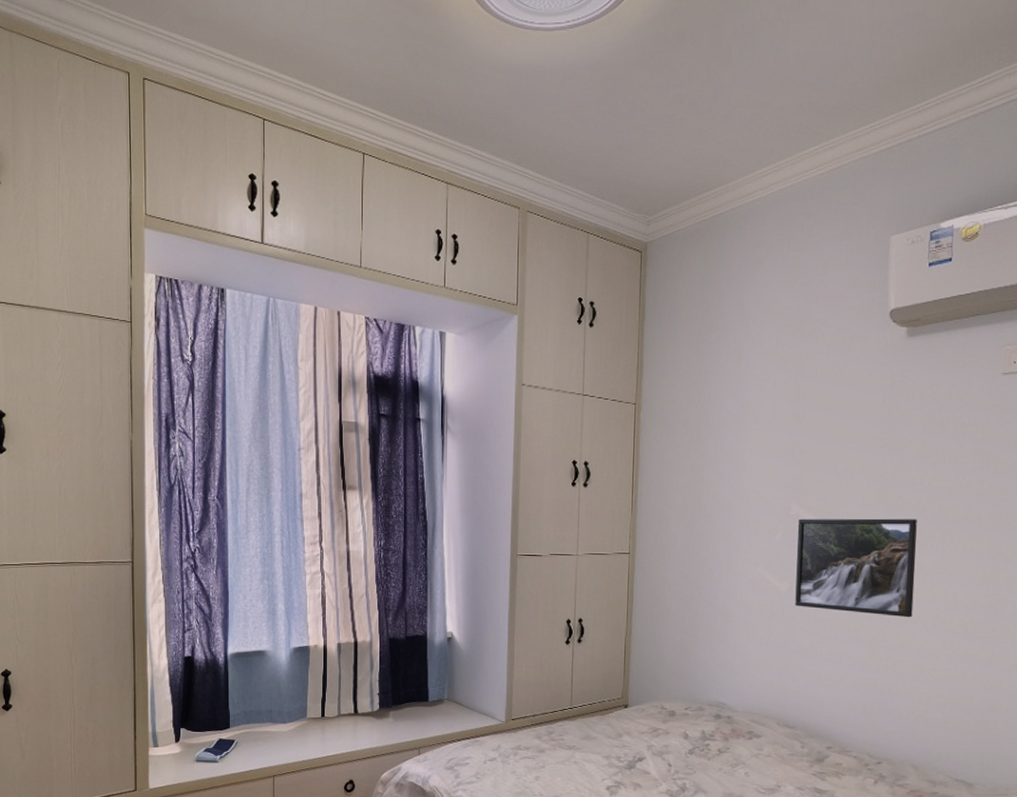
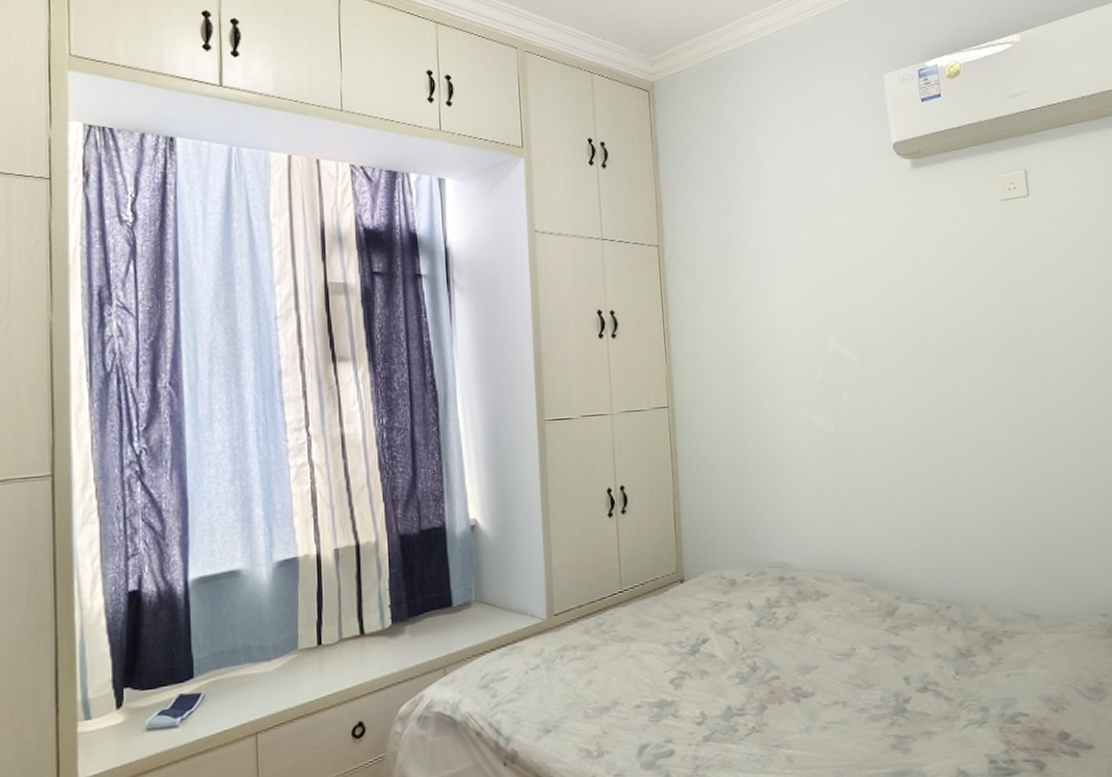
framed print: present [795,518,917,618] -> none [835,346,958,448]

